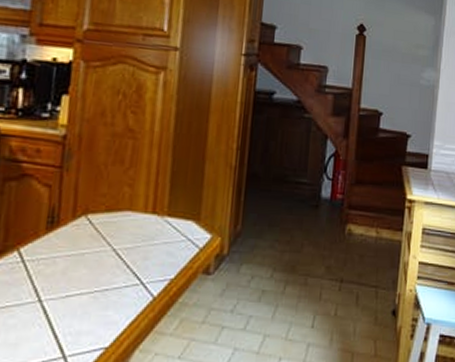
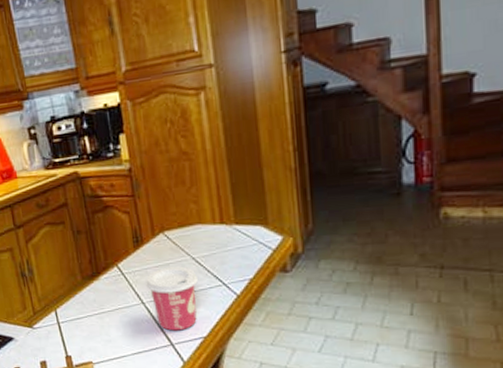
cup: none [49,257,114,339] -> present [146,266,198,331]

